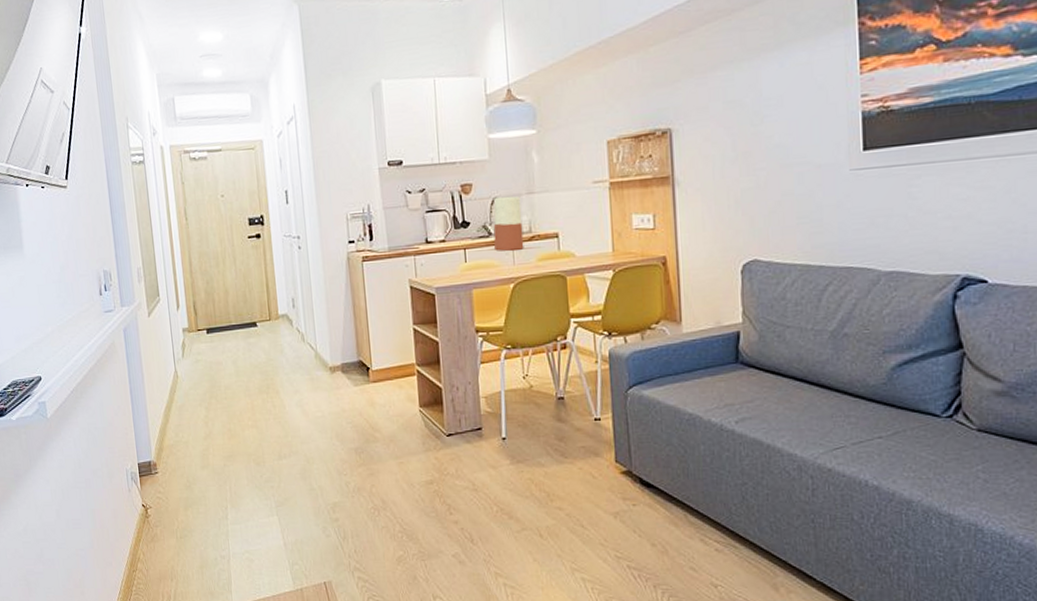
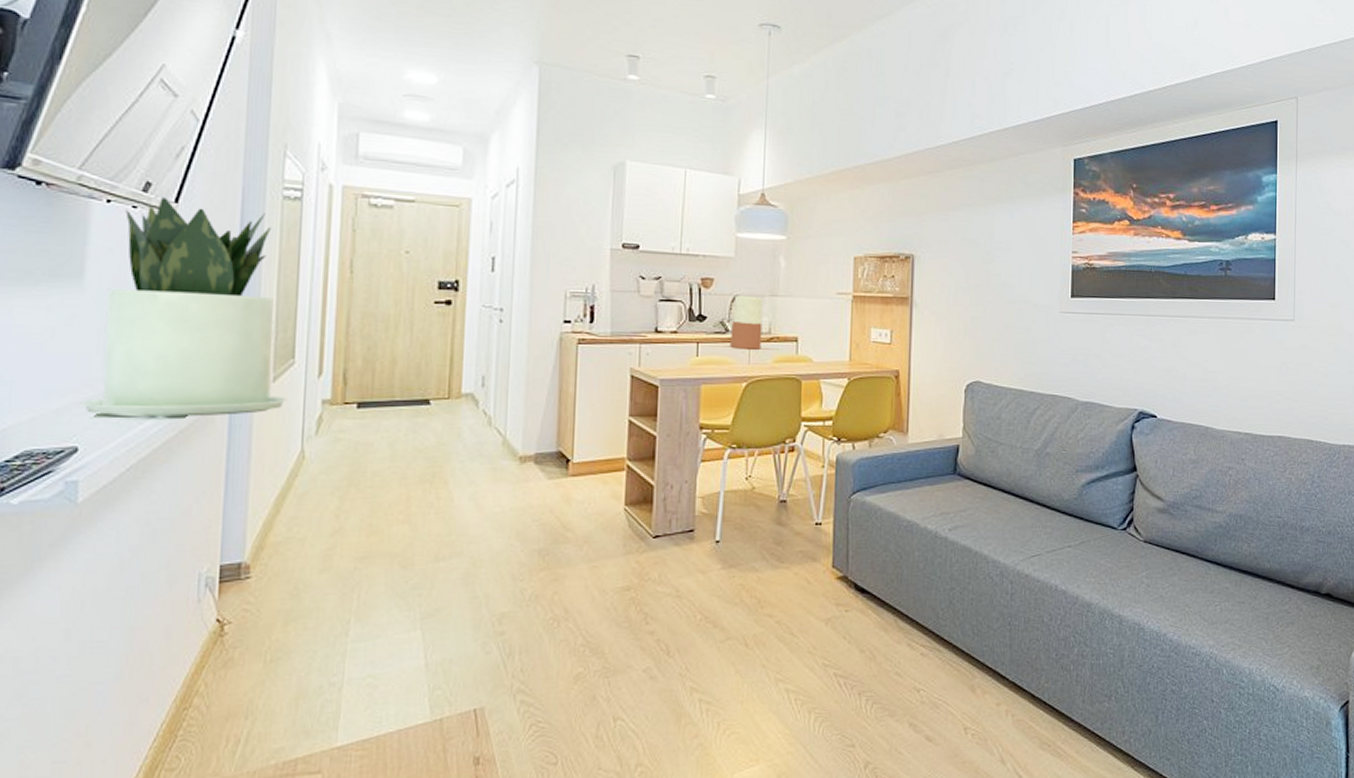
planter: none [37,177,160,352] -> present [81,198,287,418]

